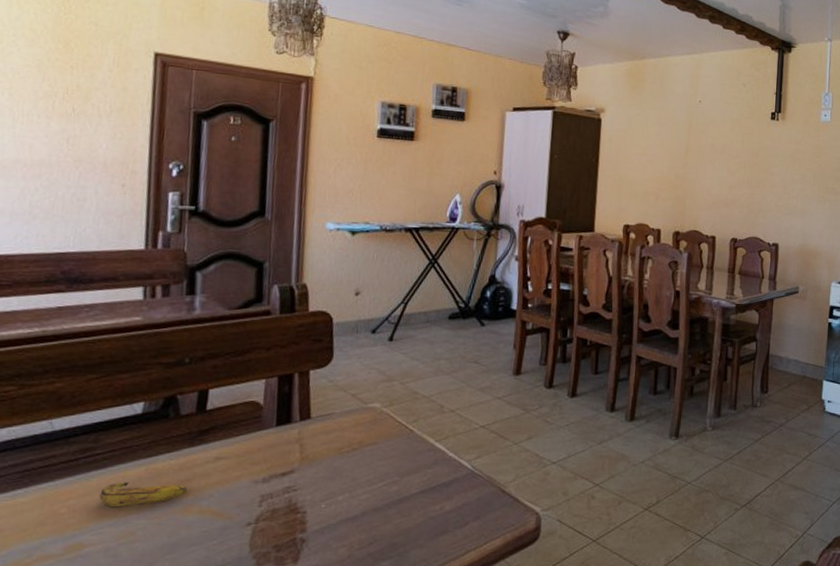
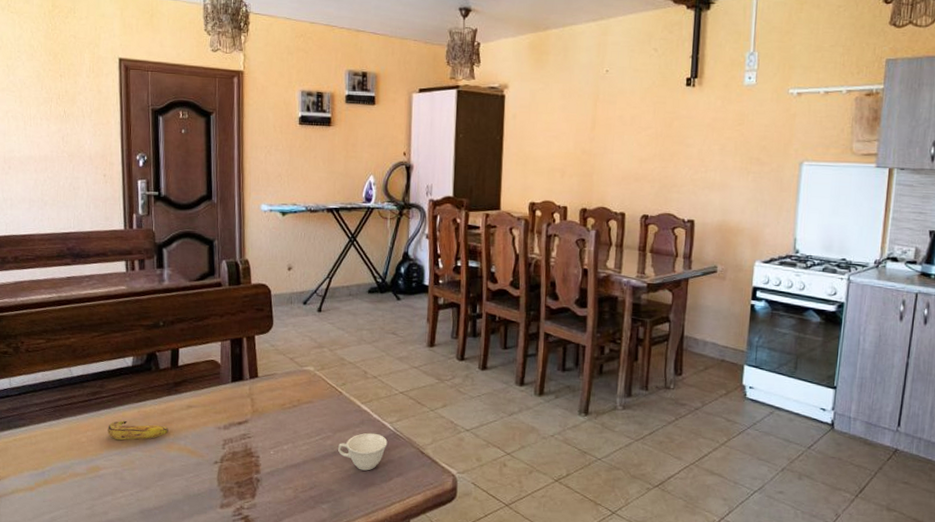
teacup: none [405,473,464,517] -> present [338,432,388,471]

